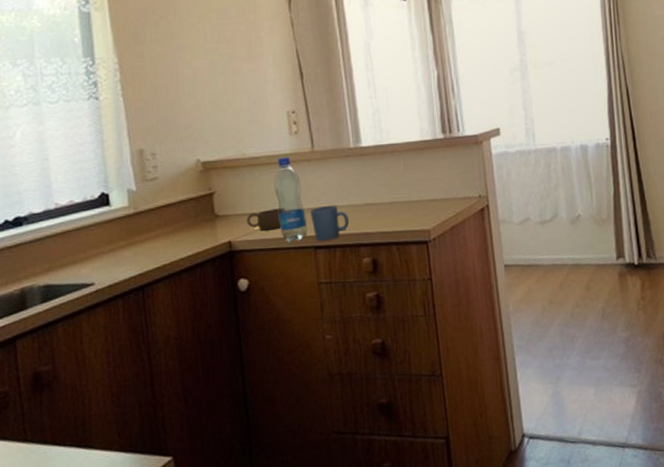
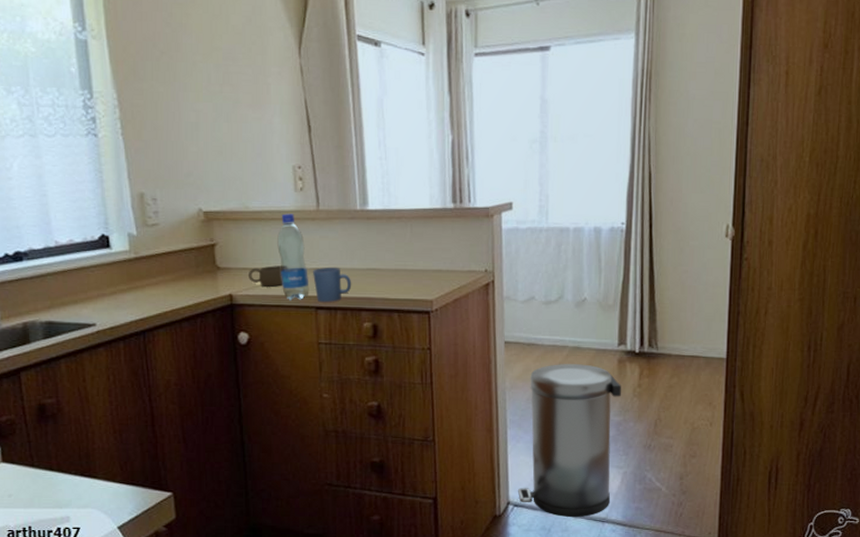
pedal bin: none [531,281,628,445] -> present [517,364,621,517]

